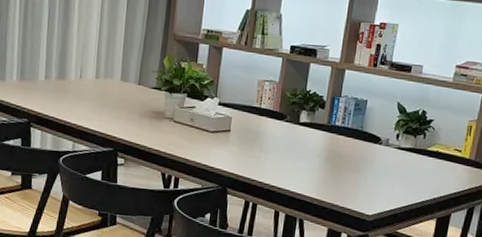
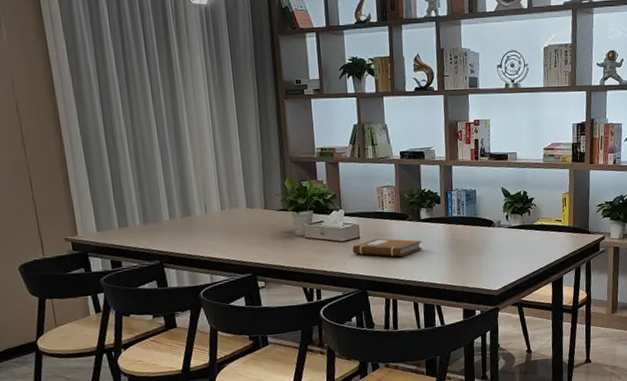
notebook: none [220,134,296,159] -> present [352,238,422,257]

